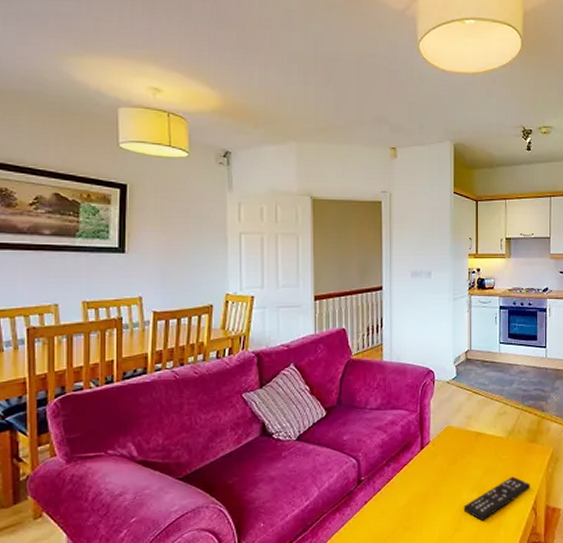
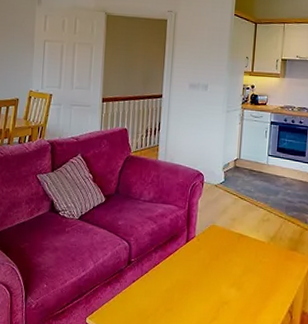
remote control: present [463,476,531,521] -> none [221,279,289,315]

